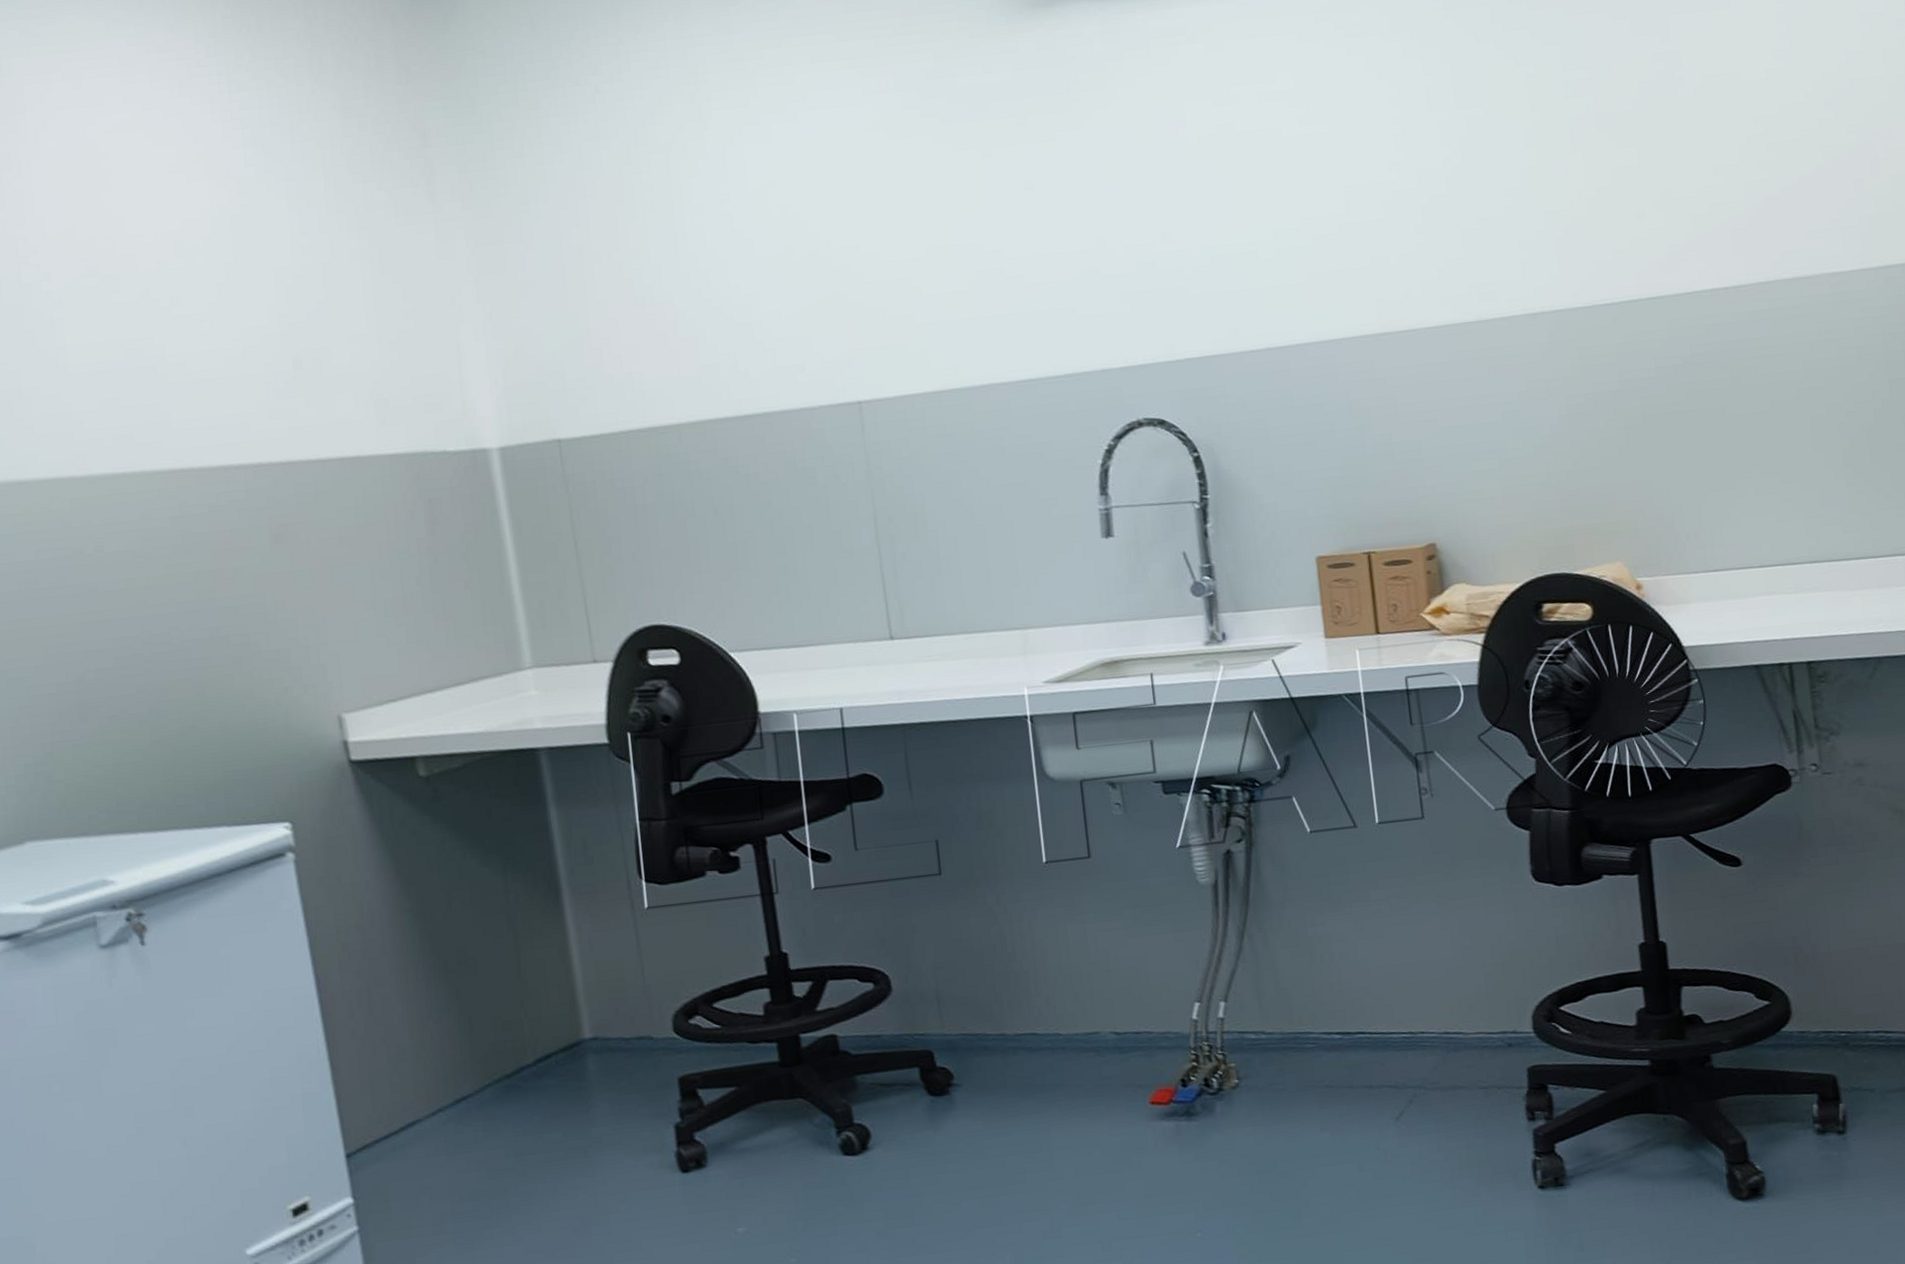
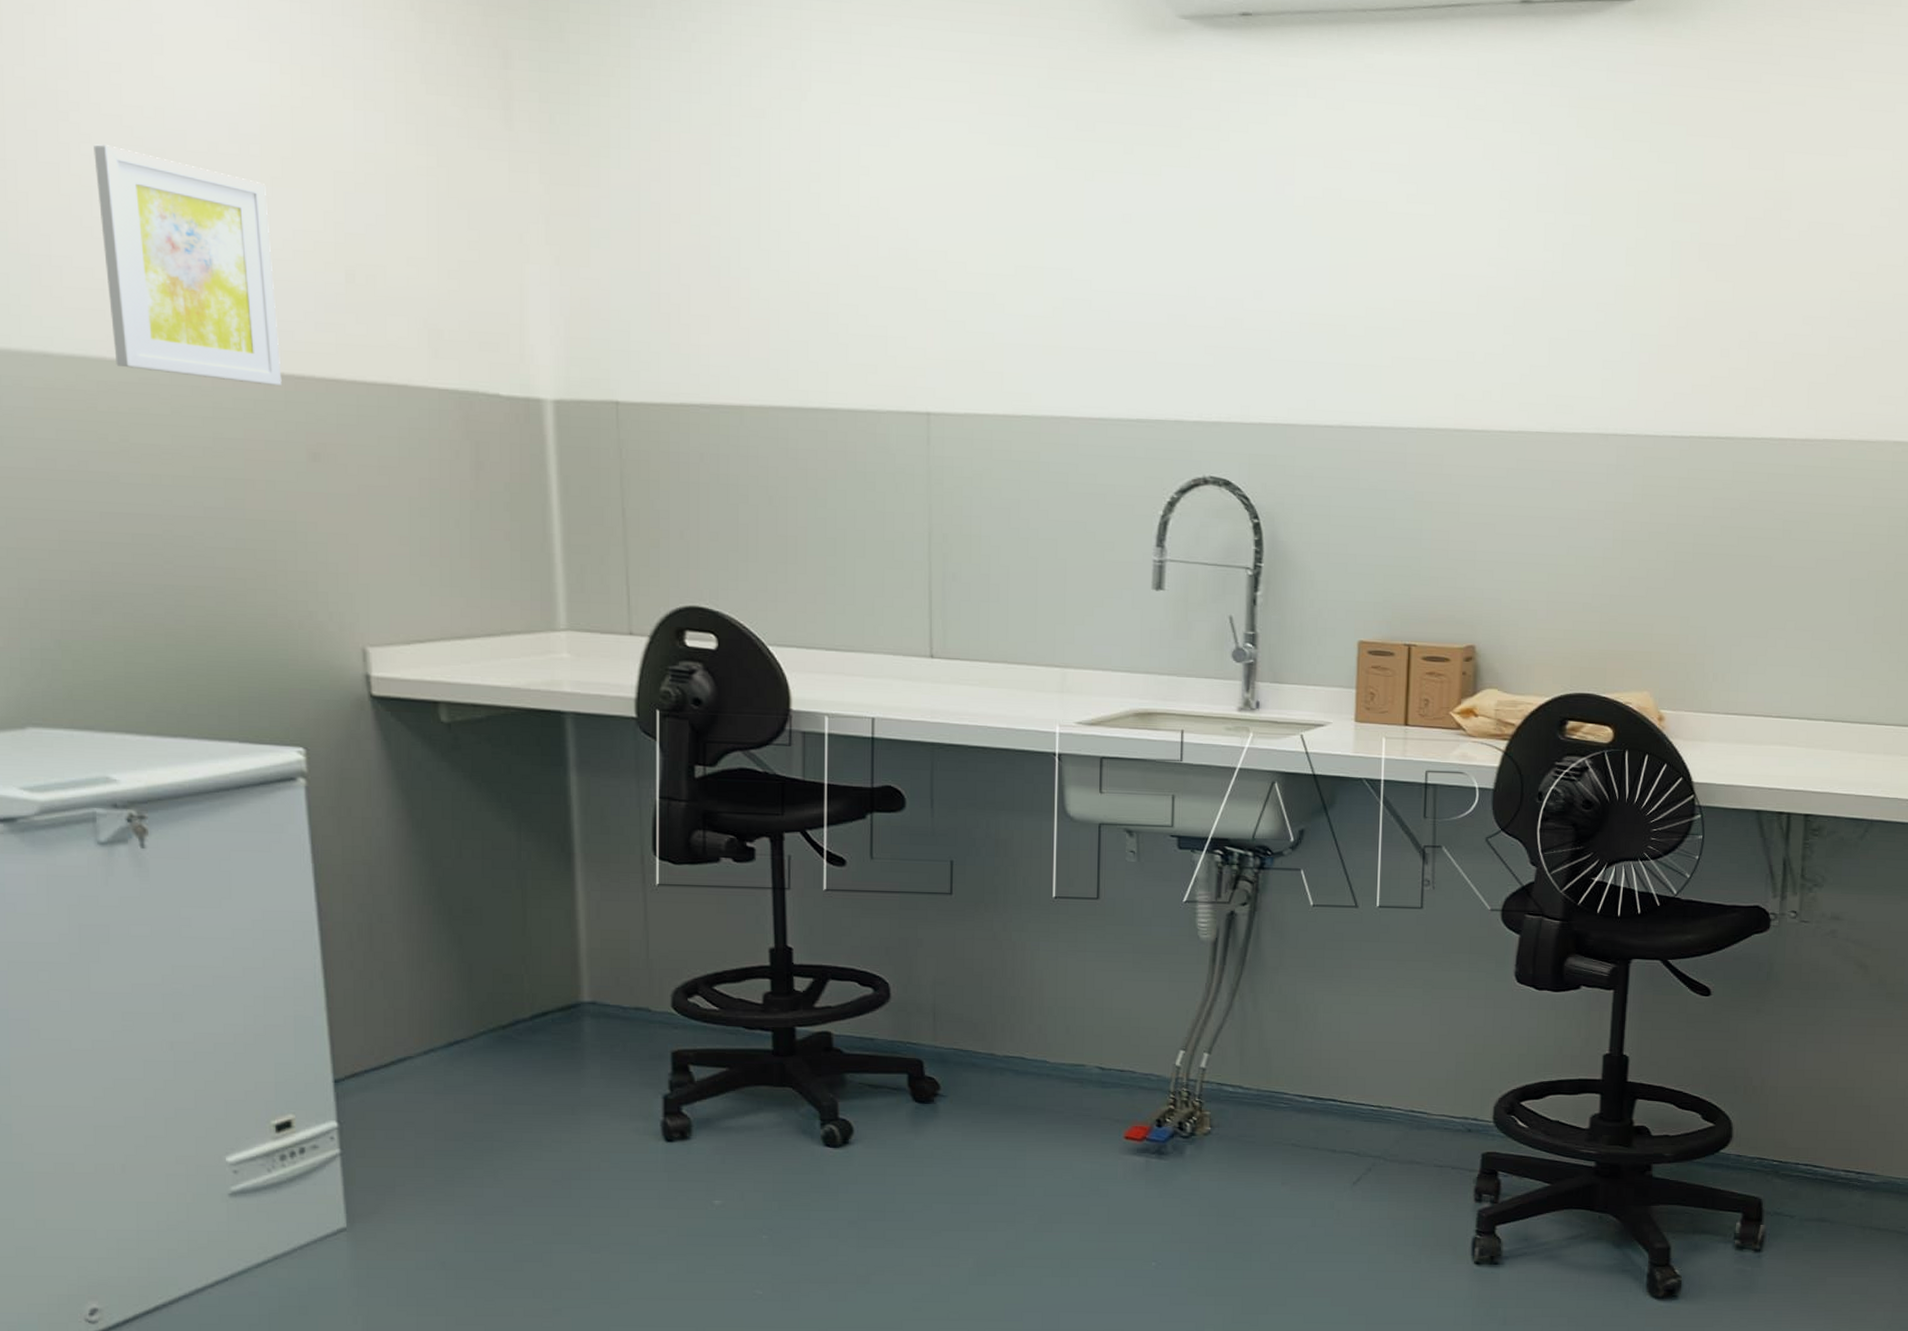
wall art: none [53,279,242,483] -> present [94,144,282,386]

